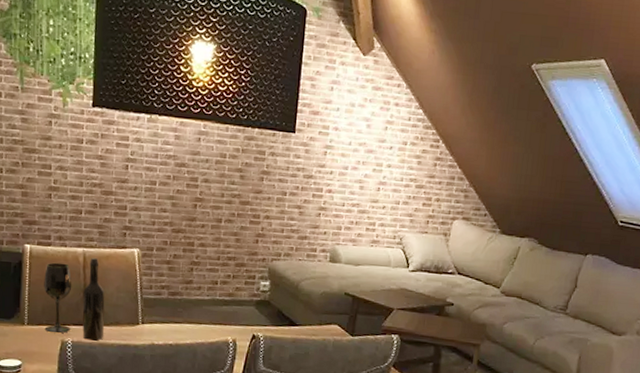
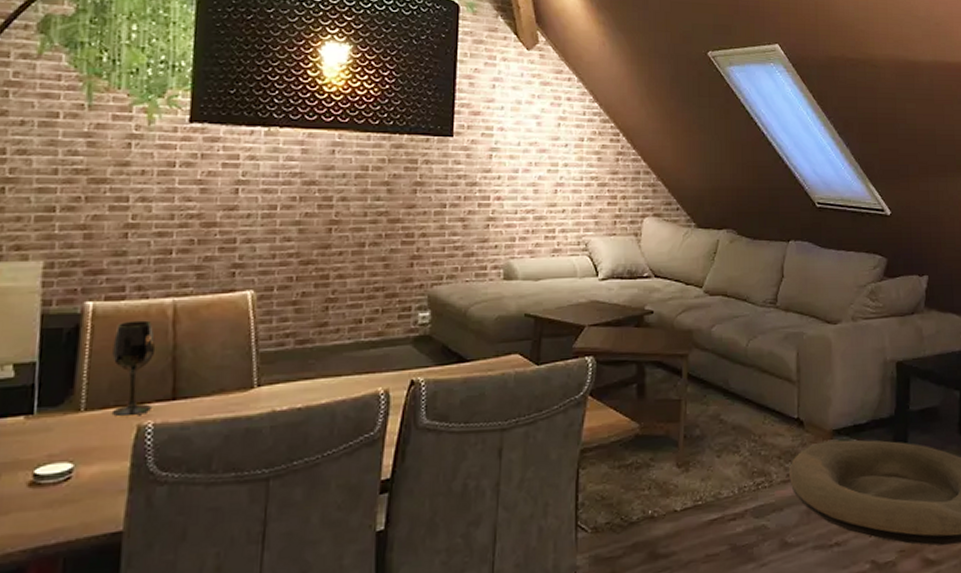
wine bottle: present [82,257,105,341] -> none [169,307,205,419]

